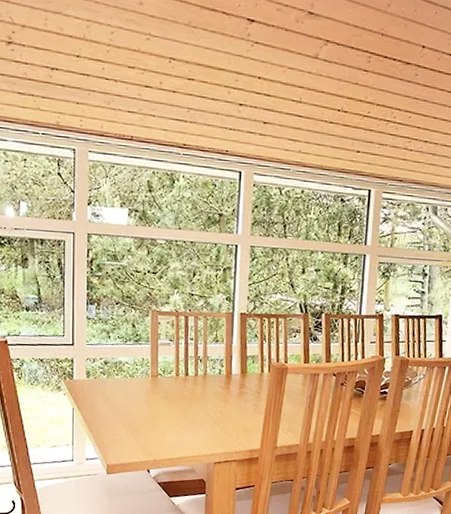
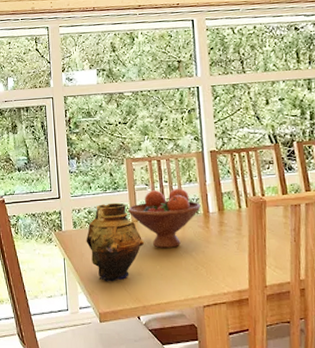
vase: none [99,355,162,435] -> present [86,202,145,282]
fruit bowl: none [147,346,224,406] -> present [127,188,201,248]

